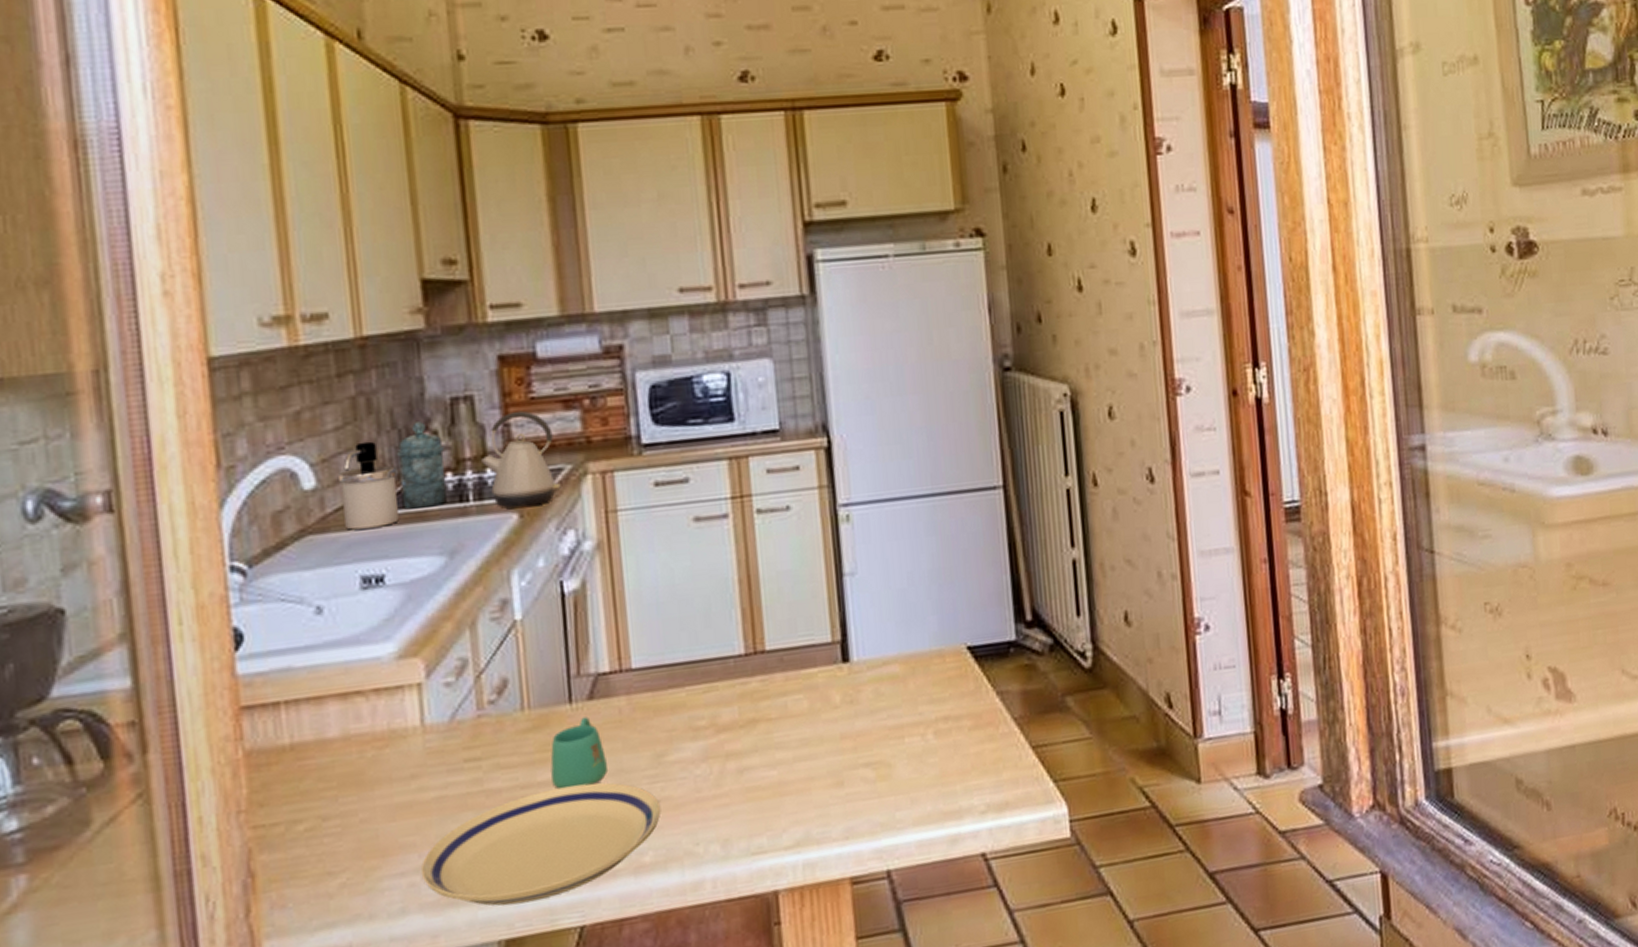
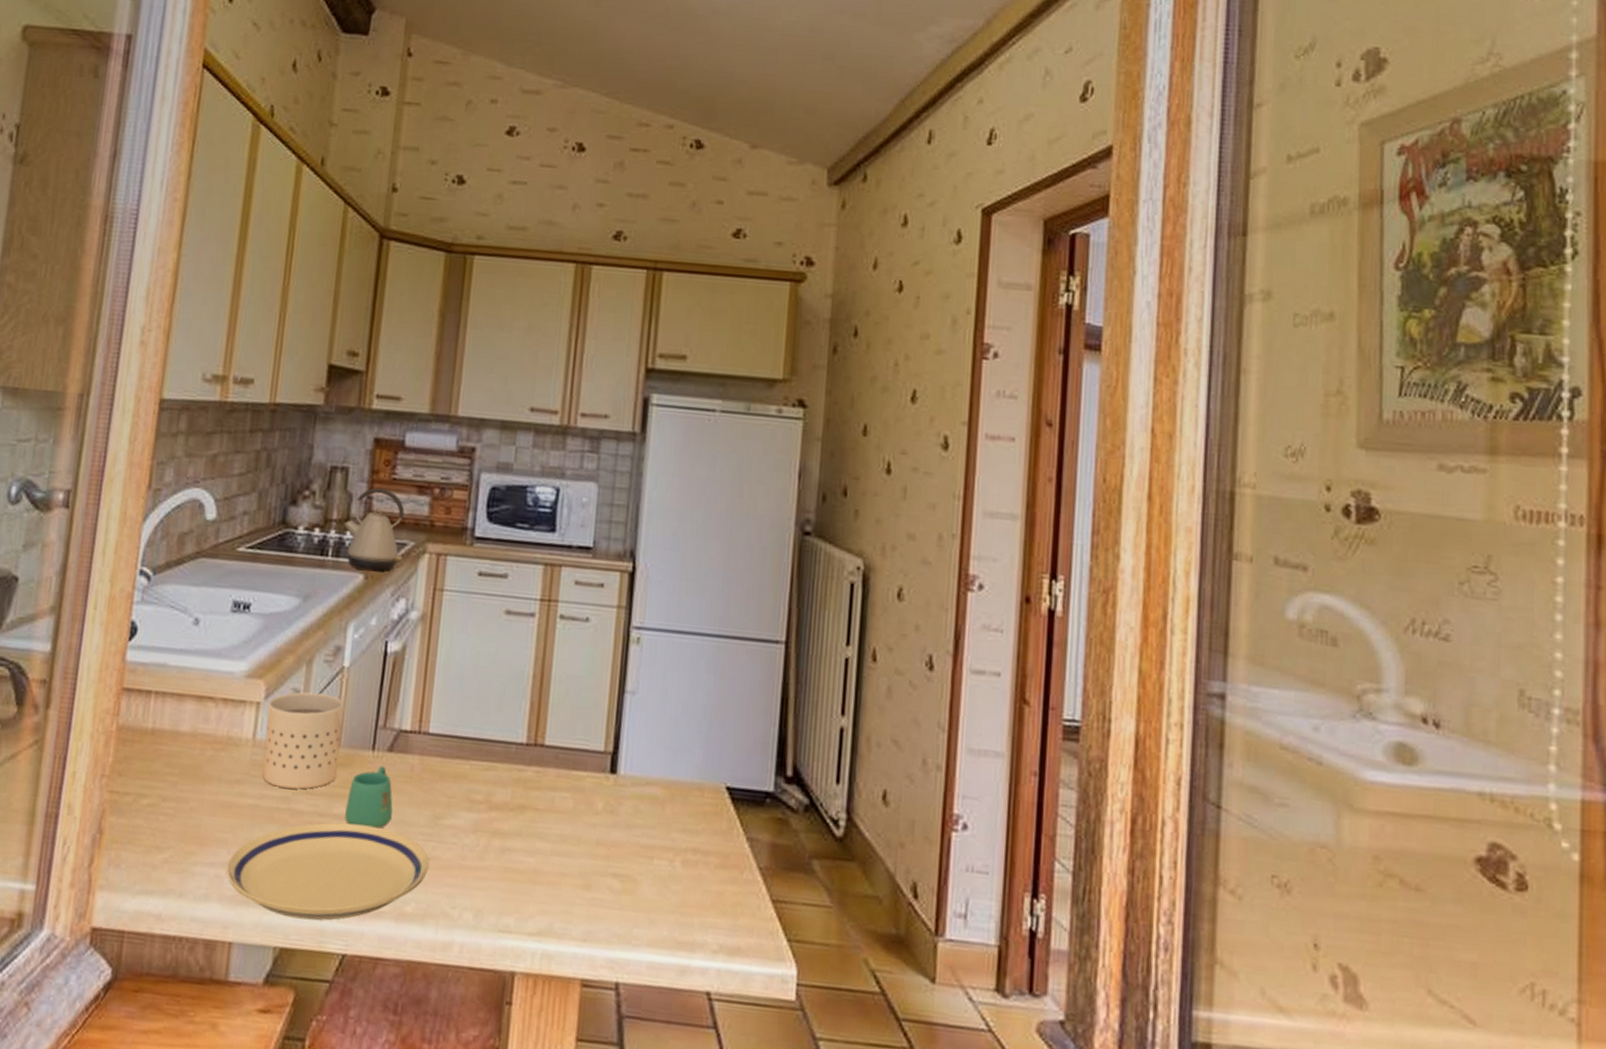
soap dispenser: present [339,441,399,530] -> none [230,489,279,563]
canister: present [396,421,448,509] -> none [276,481,319,555]
mug: none [431,654,533,771] -> present [262,692,344,789]

